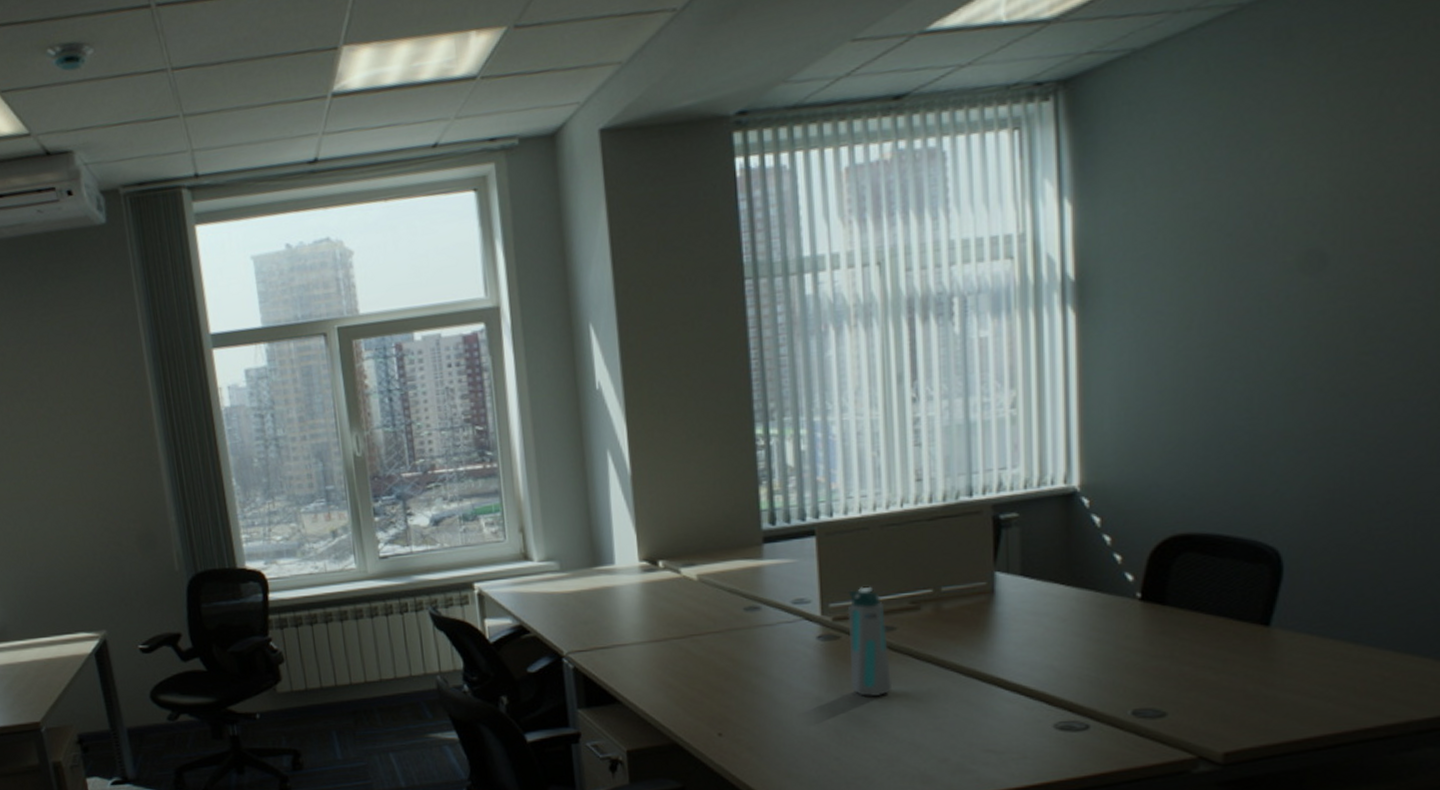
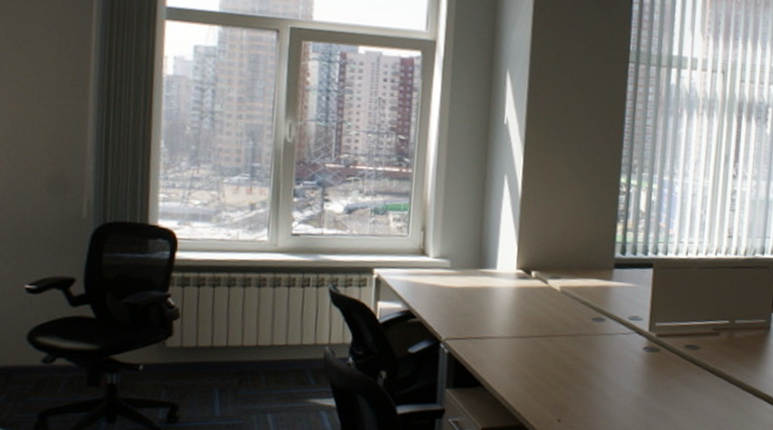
water bottle: present [847,586,893,696] -> none [662,312,695,400]

